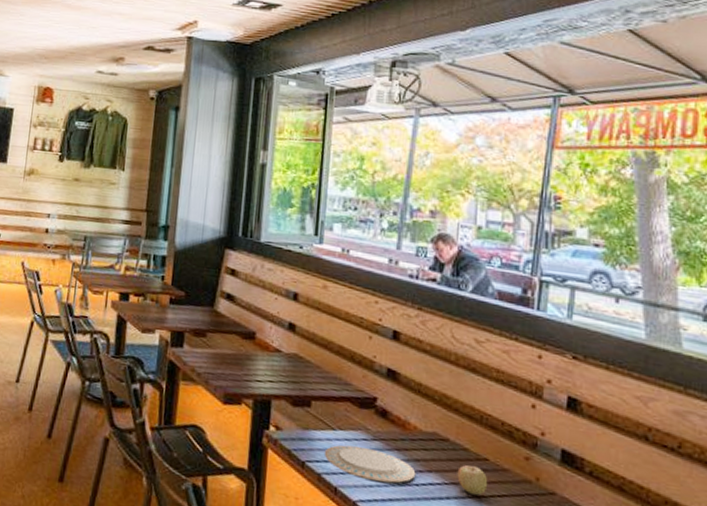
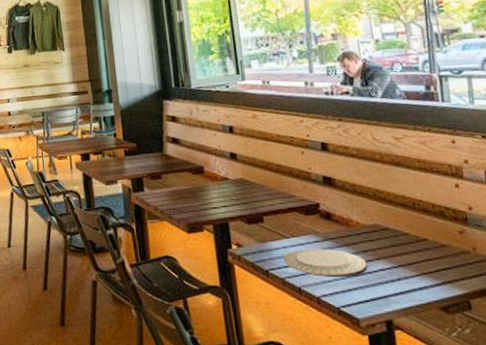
fruit: present [457,464,488,495] -> none [402,245,432,272]

